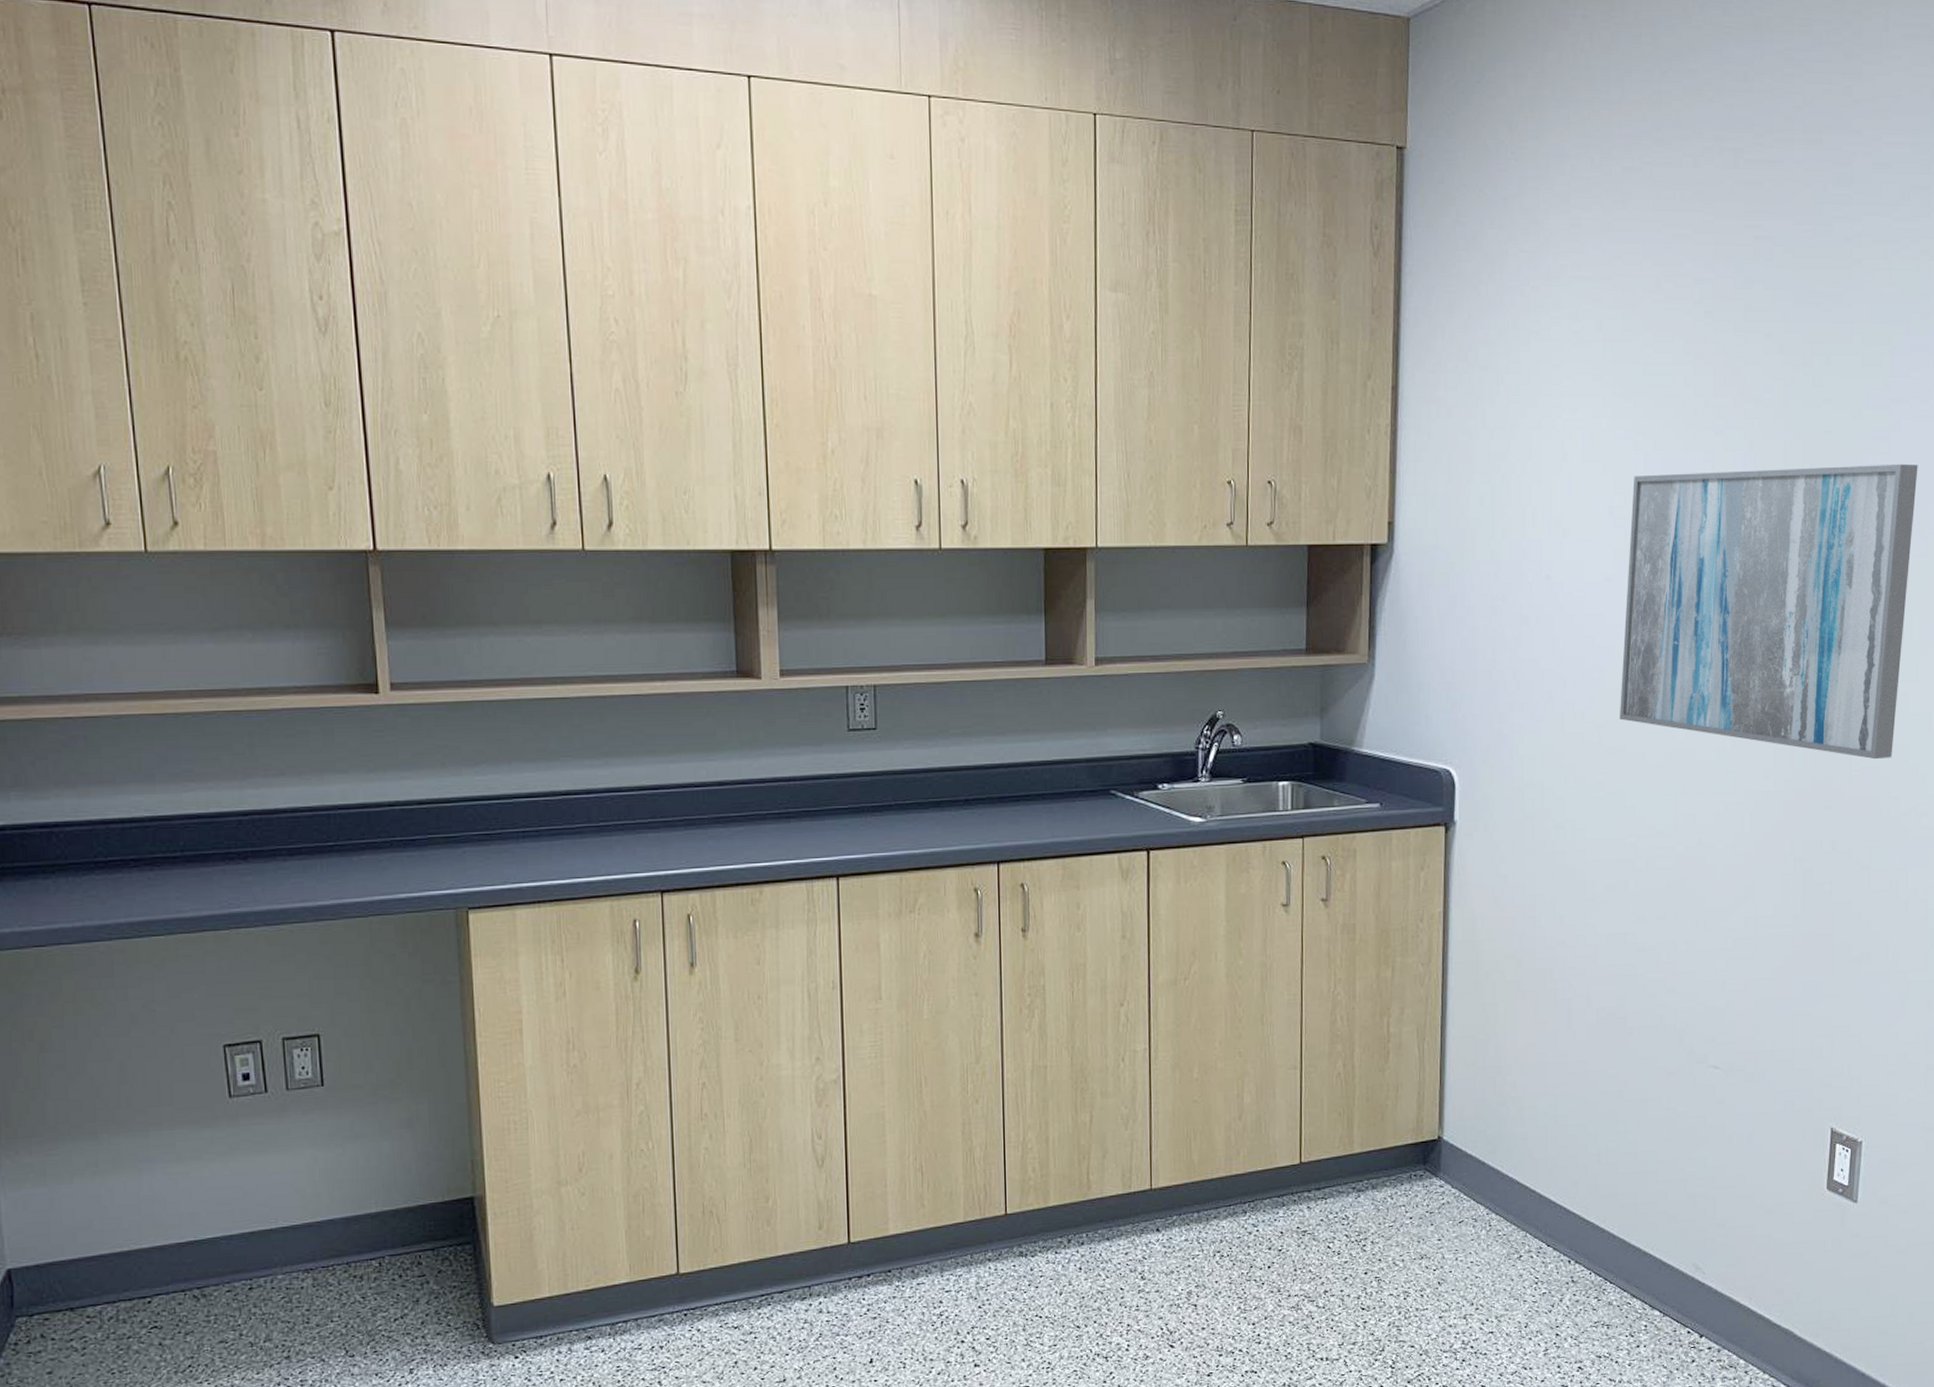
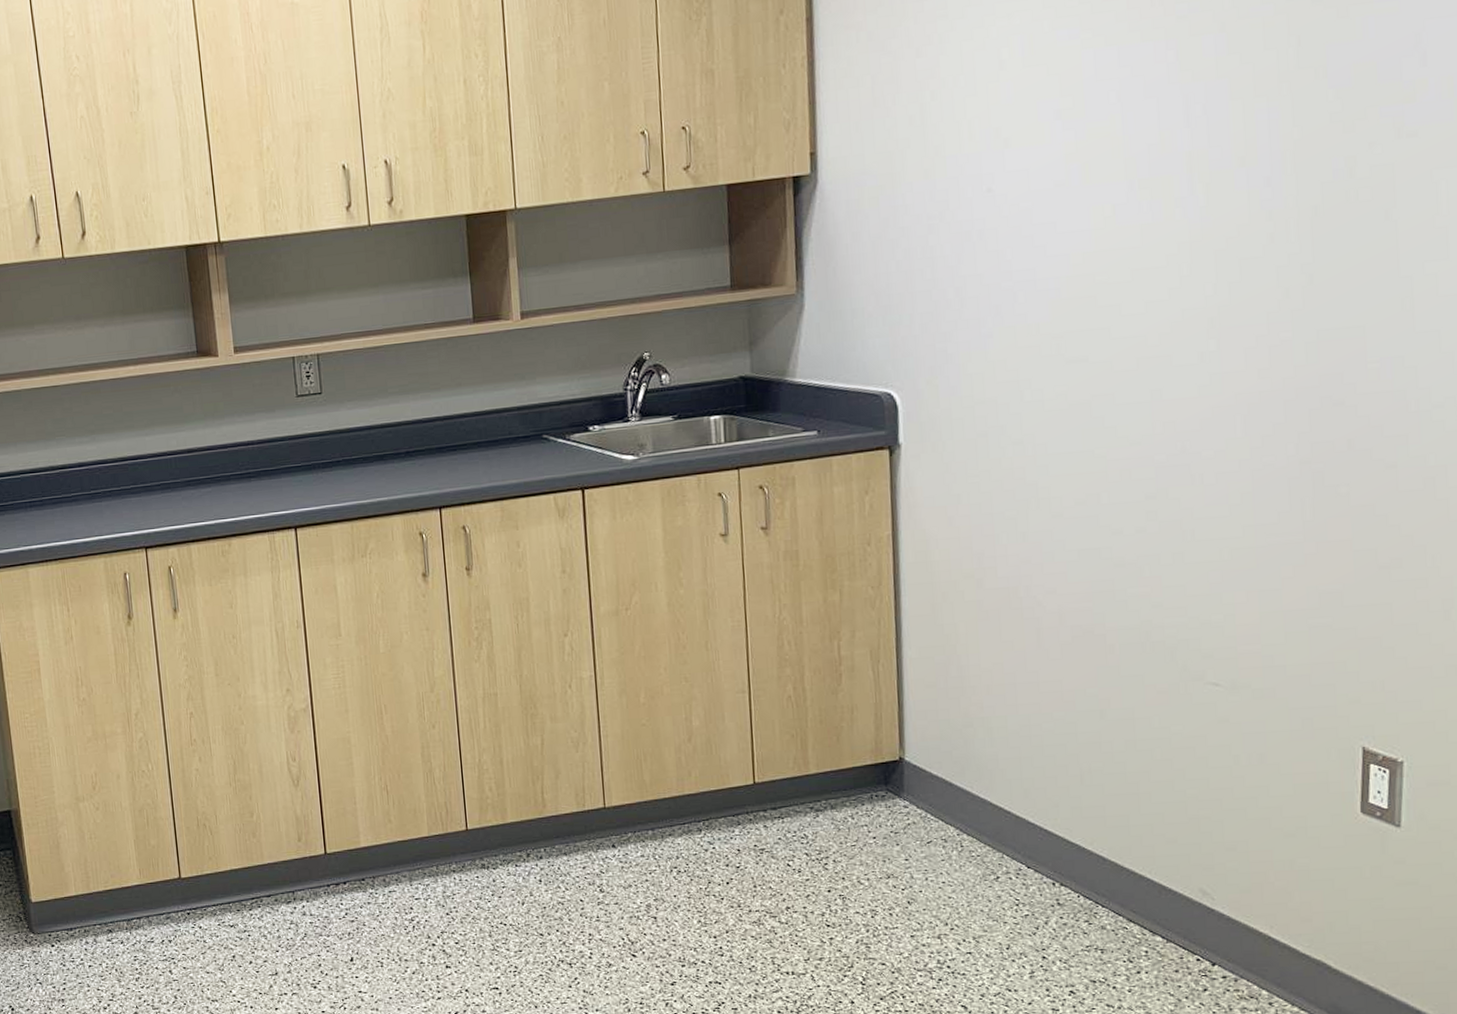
wall art: present [1619,463,1918,760] -> none [1079,22,1437,349]

